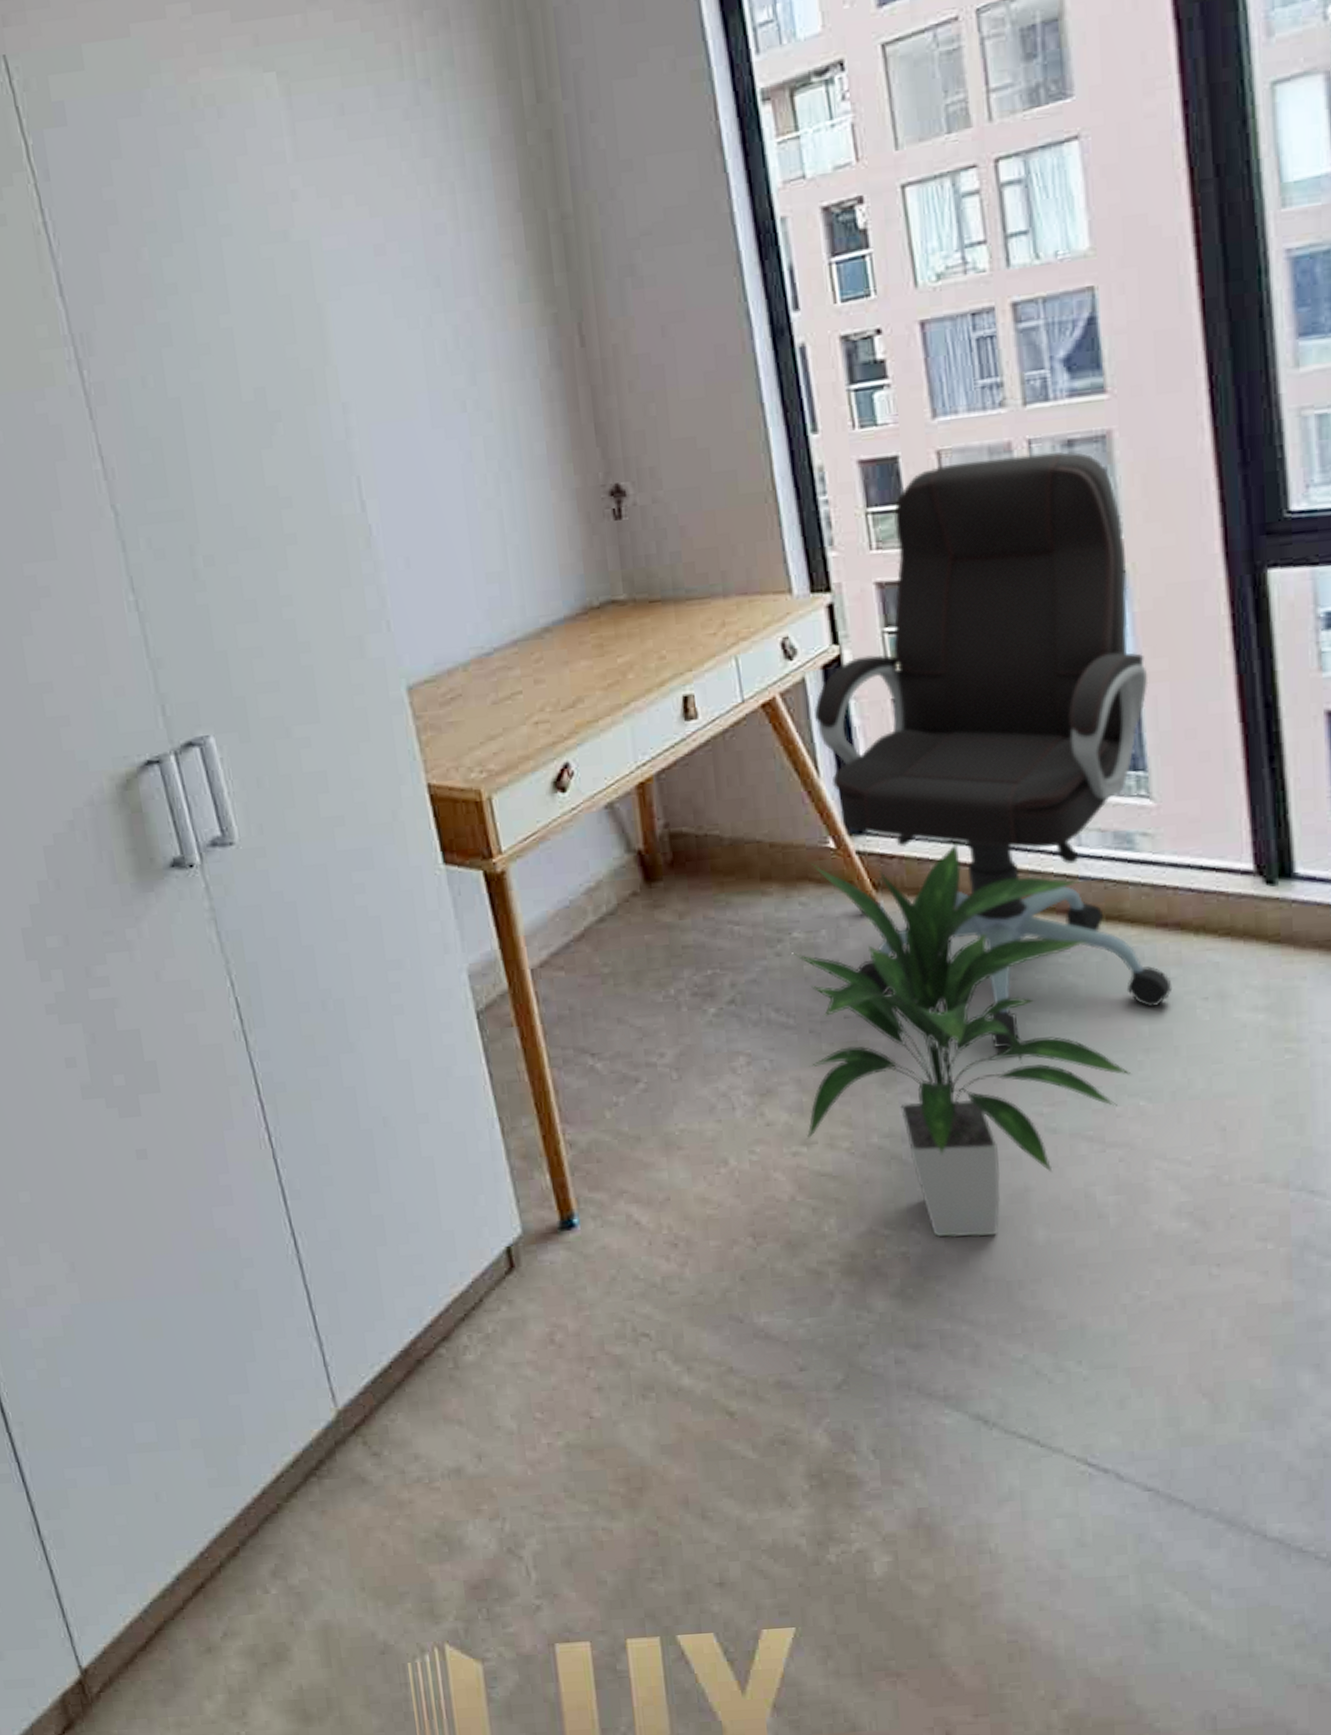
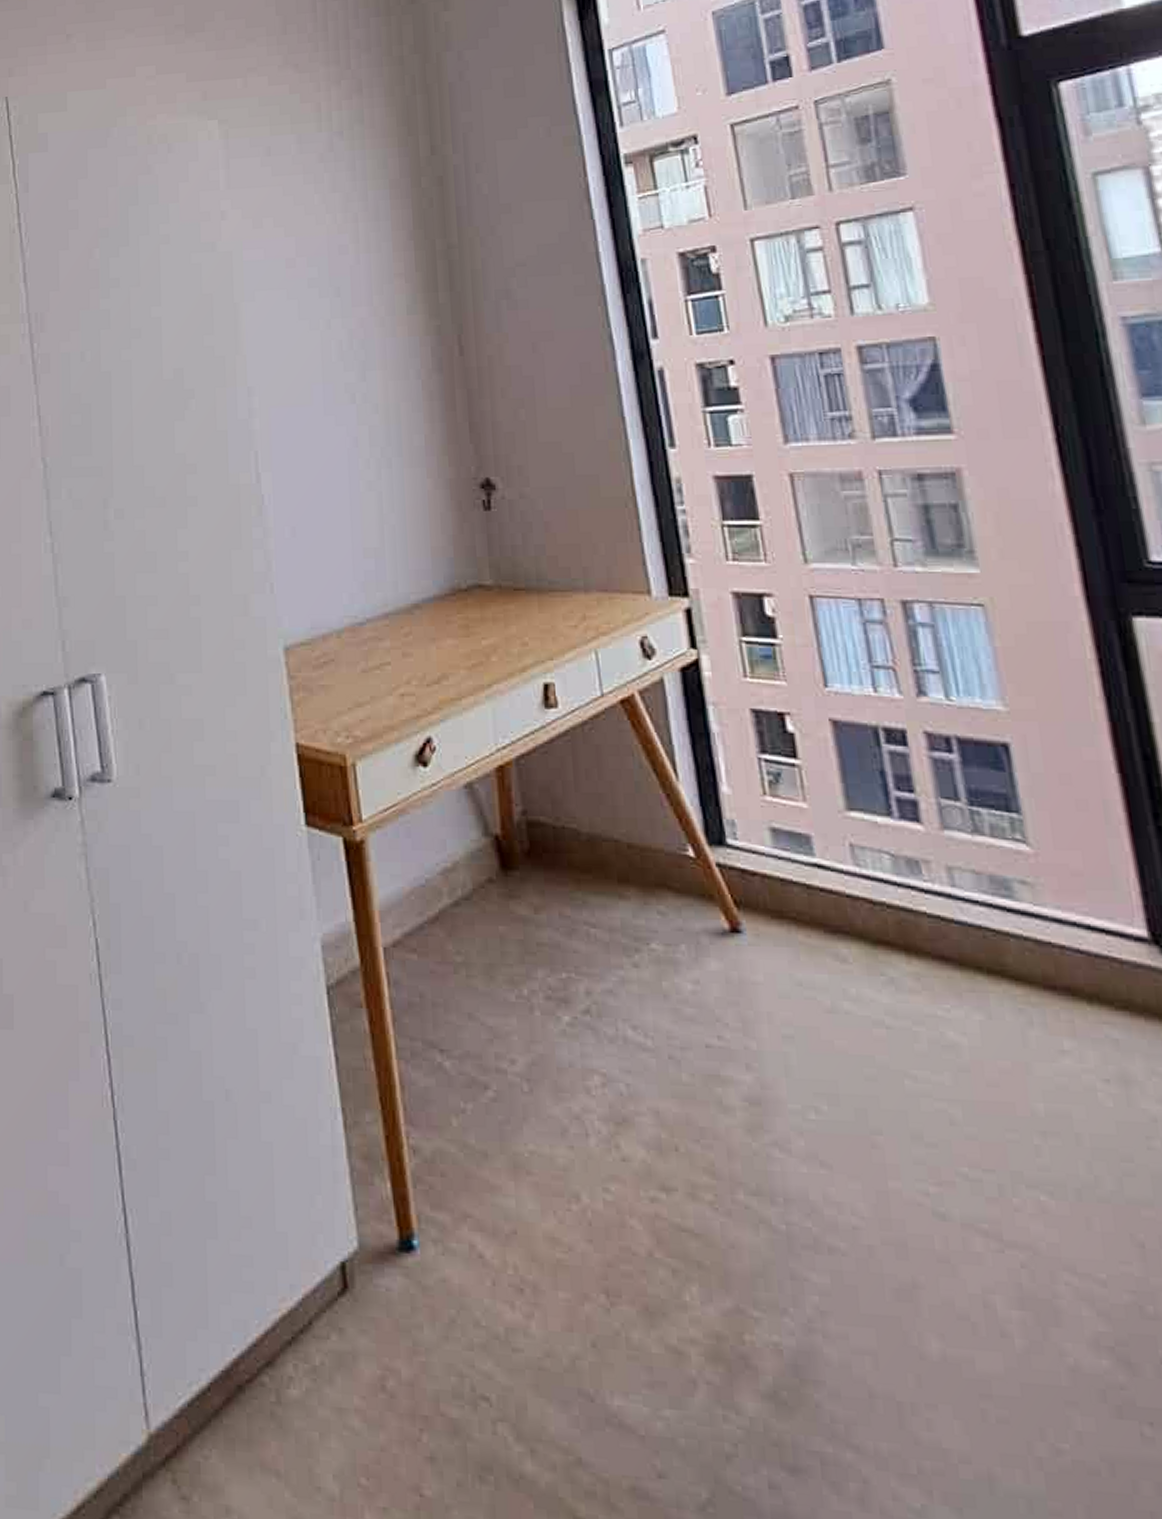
indoor plant: present [793,842,1132,1238] -> none [652,866,1029,1339]
office chair: present [813,452,1173,1048] -> none [672,484,1068,1108]

